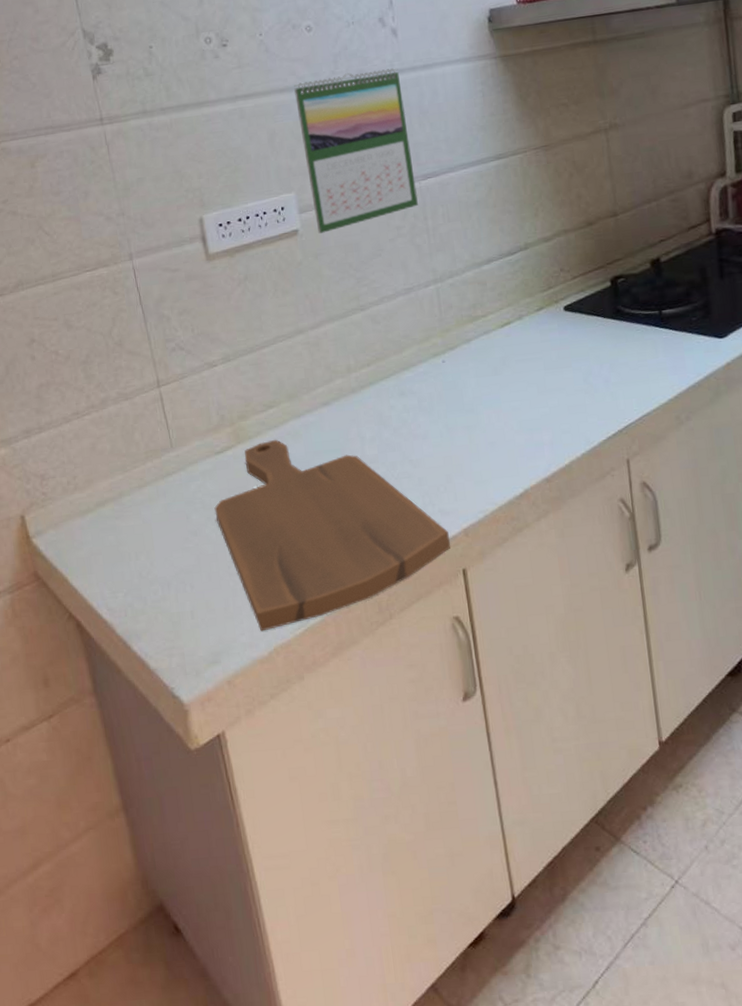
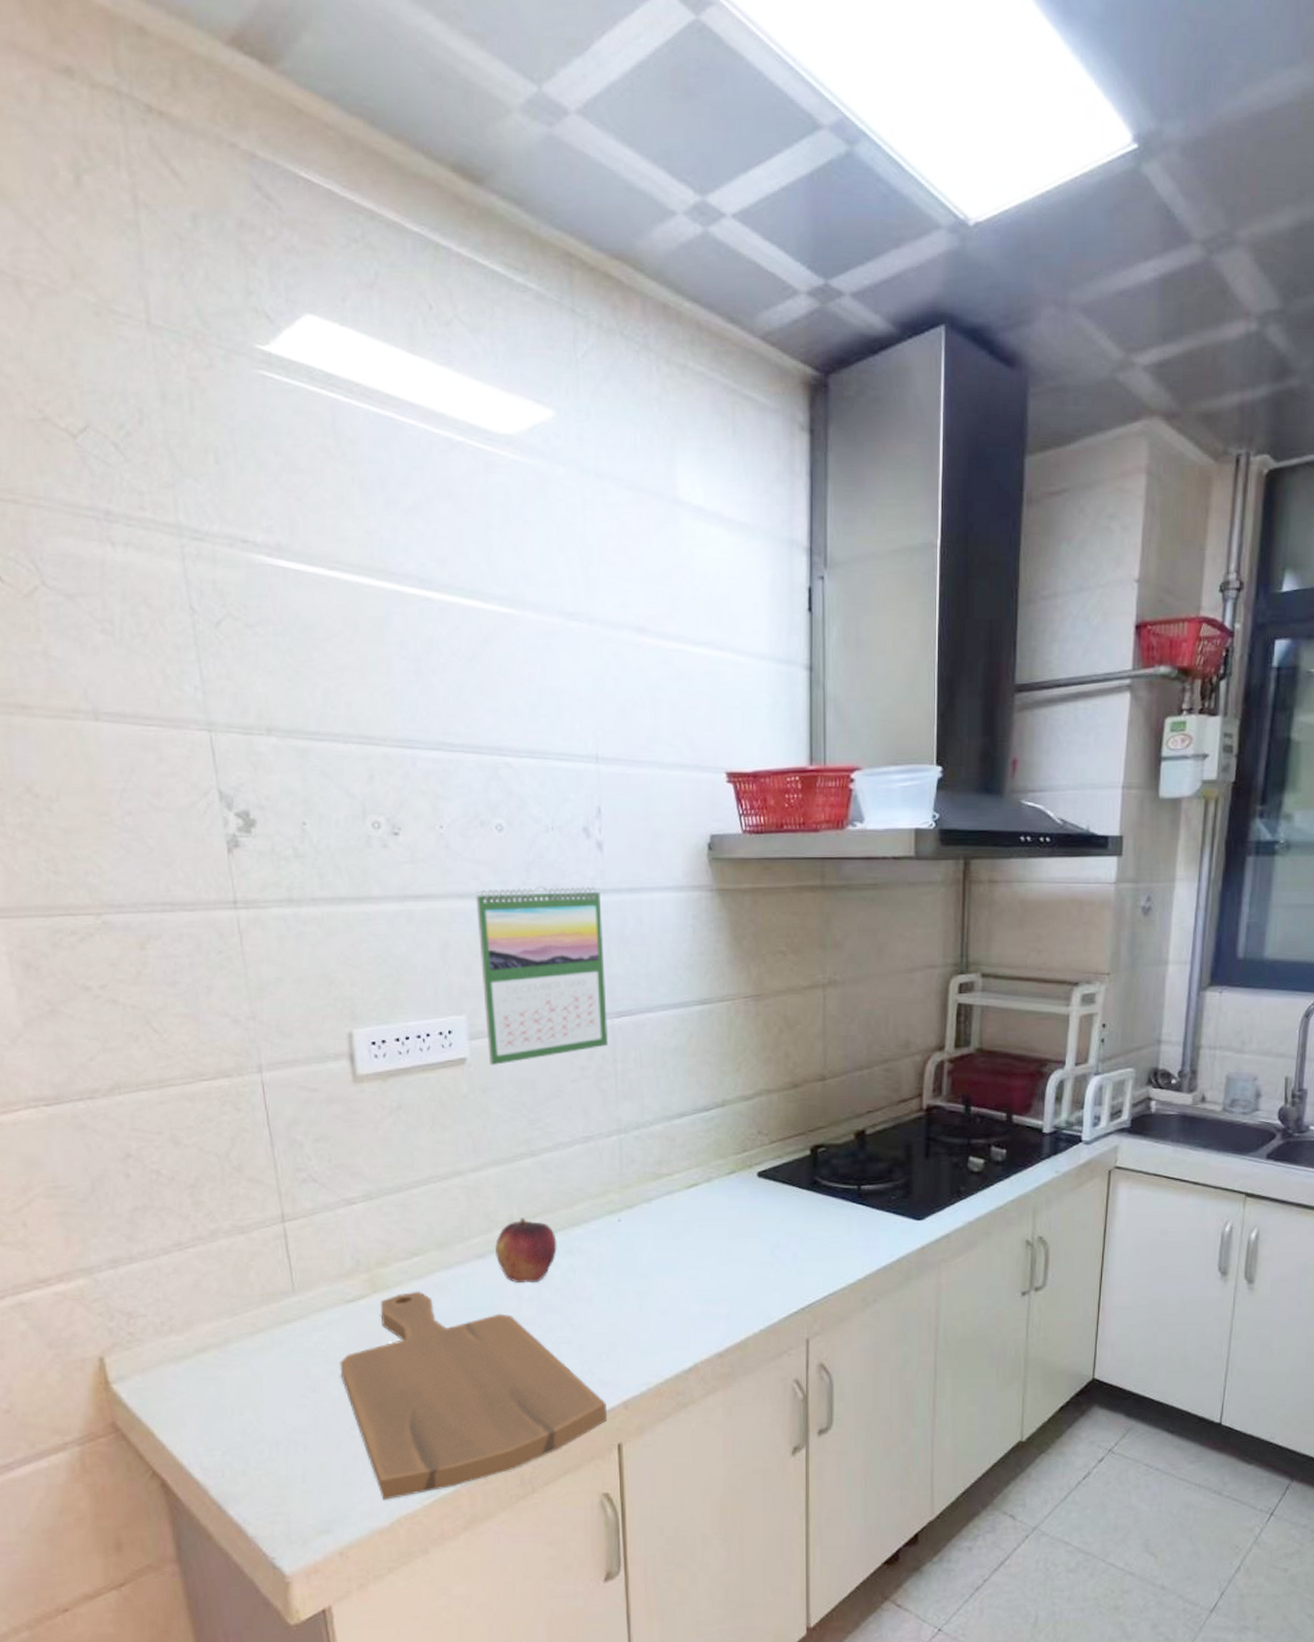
fruit: none [337,366,391,426] -> present [495,1218,557,1283]

